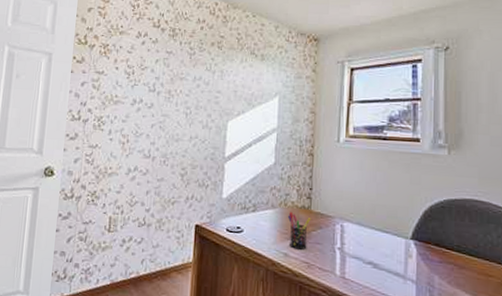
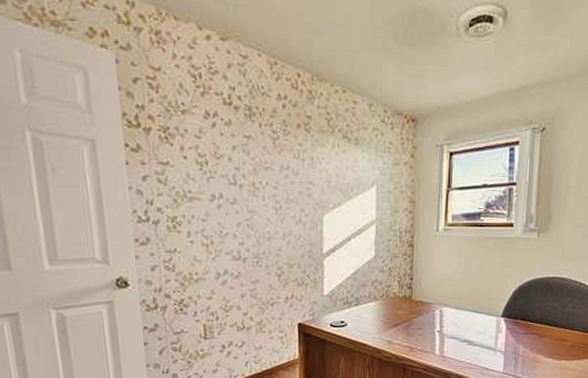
pen holder: present [287,211,311,250] -> none [389,301,412,336]

